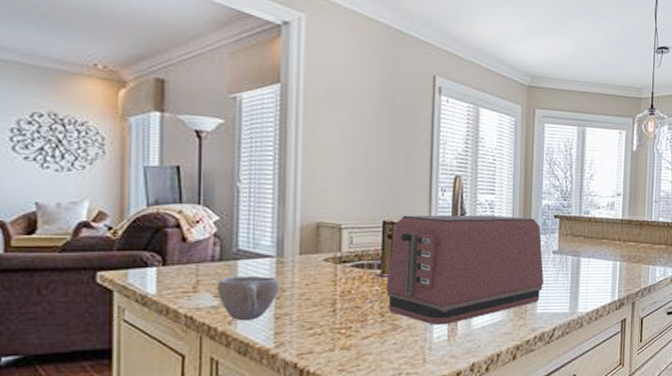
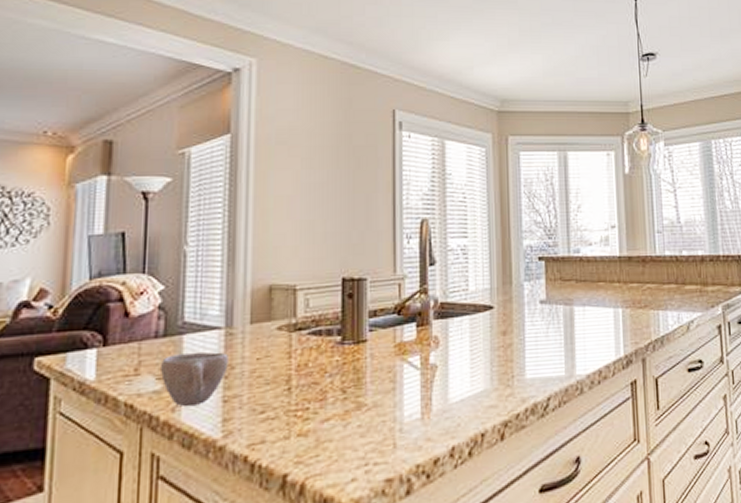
toaster: present [385,215,544,325] -> none [347,262,532,401]

